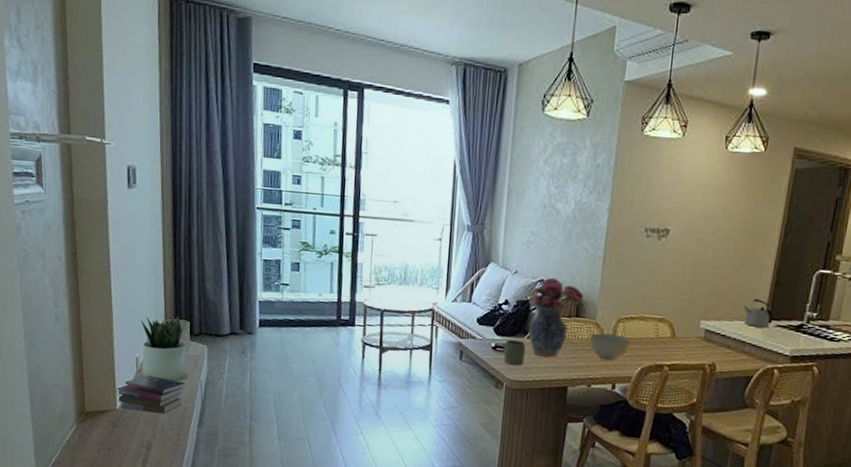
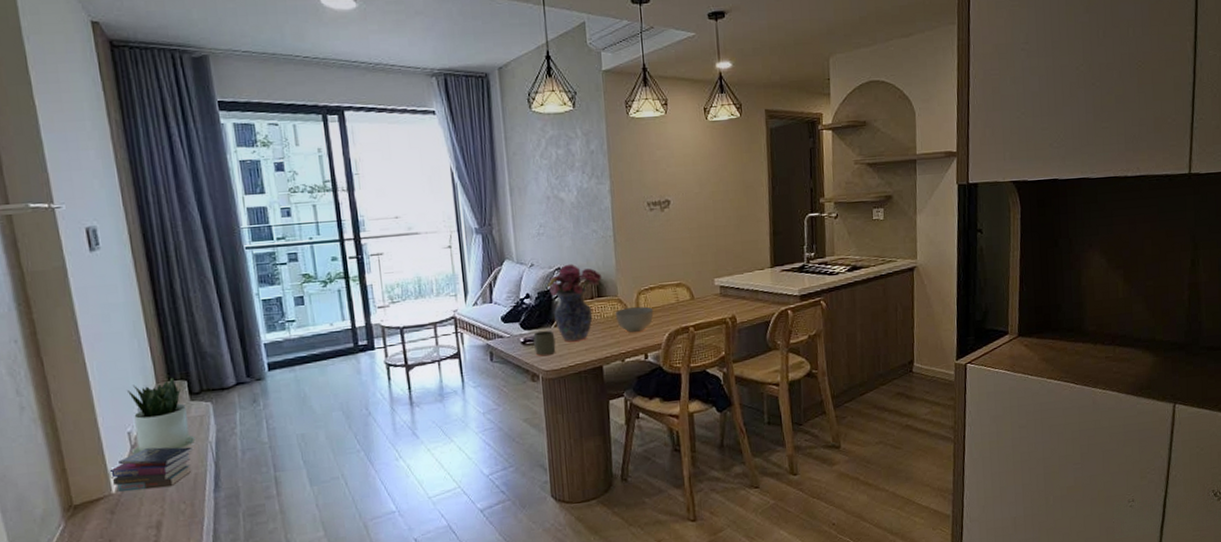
kettle: present [743,298,774,329] -> none [750,249,778,276]

